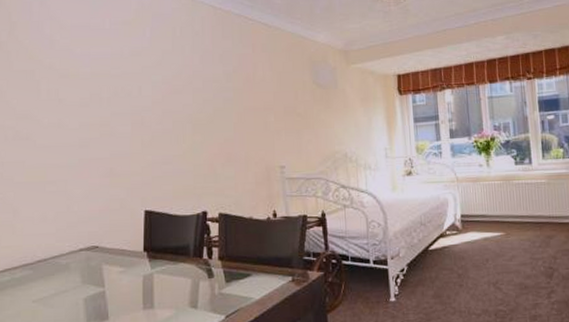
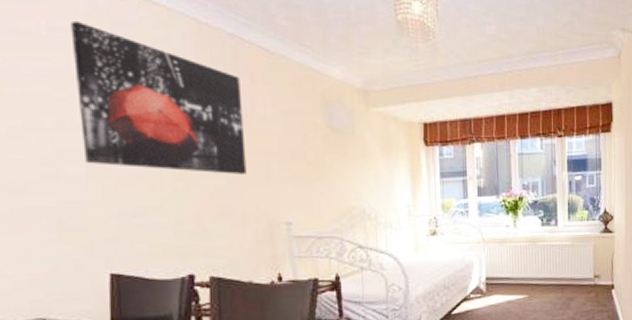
wall art: none [125,16,249,127] -> present [70,20,247,174]

